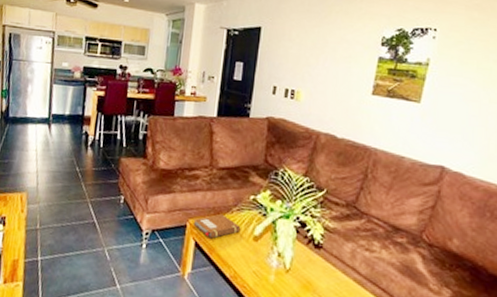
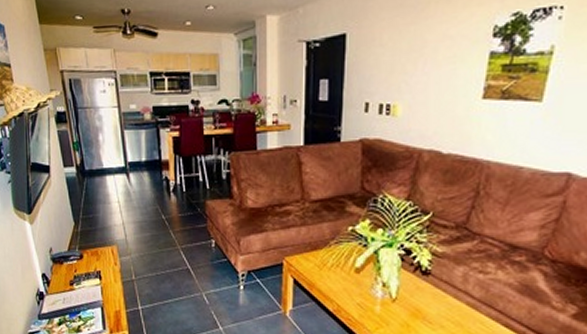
notebook: present [193,213,241,239] -> none [289,248,341,275]

